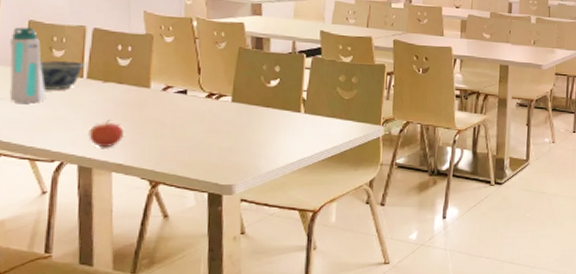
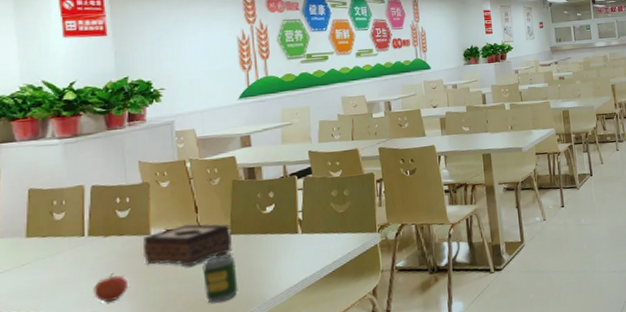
water bottle: present [9,27,46,104] -> none [12,196,49,273]
bowl: present [40,60,86,90] -> none [42,221,86,254]
tissue box: none [140,84,233,127] -> present [142,223,232,267]
soda can: none [200,121,235,167] -> present [203,254,238,303]

